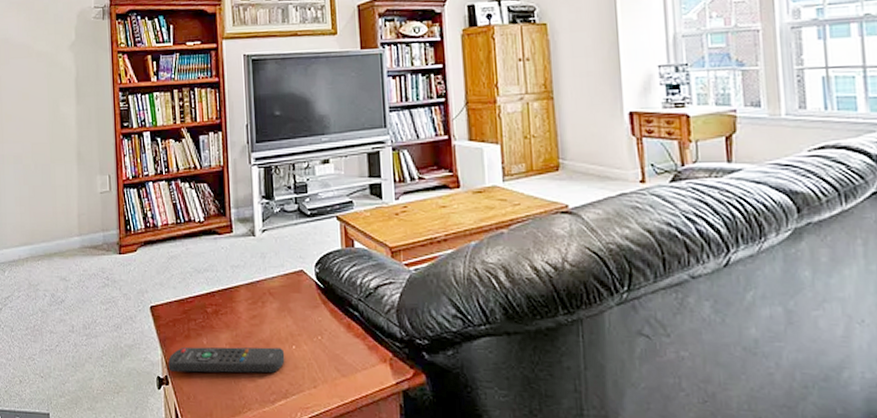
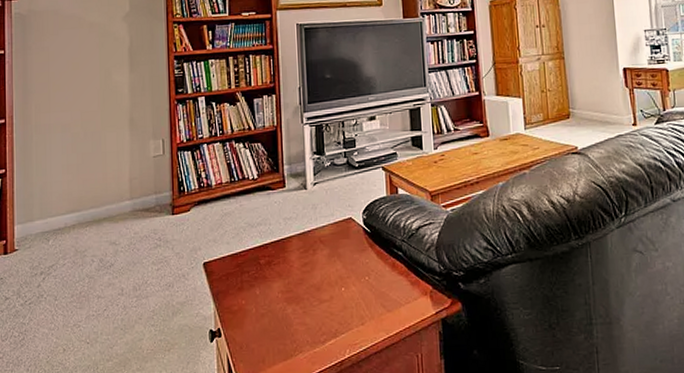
remote control: present [168,346,285,374] -> none [221,291,335,324]

